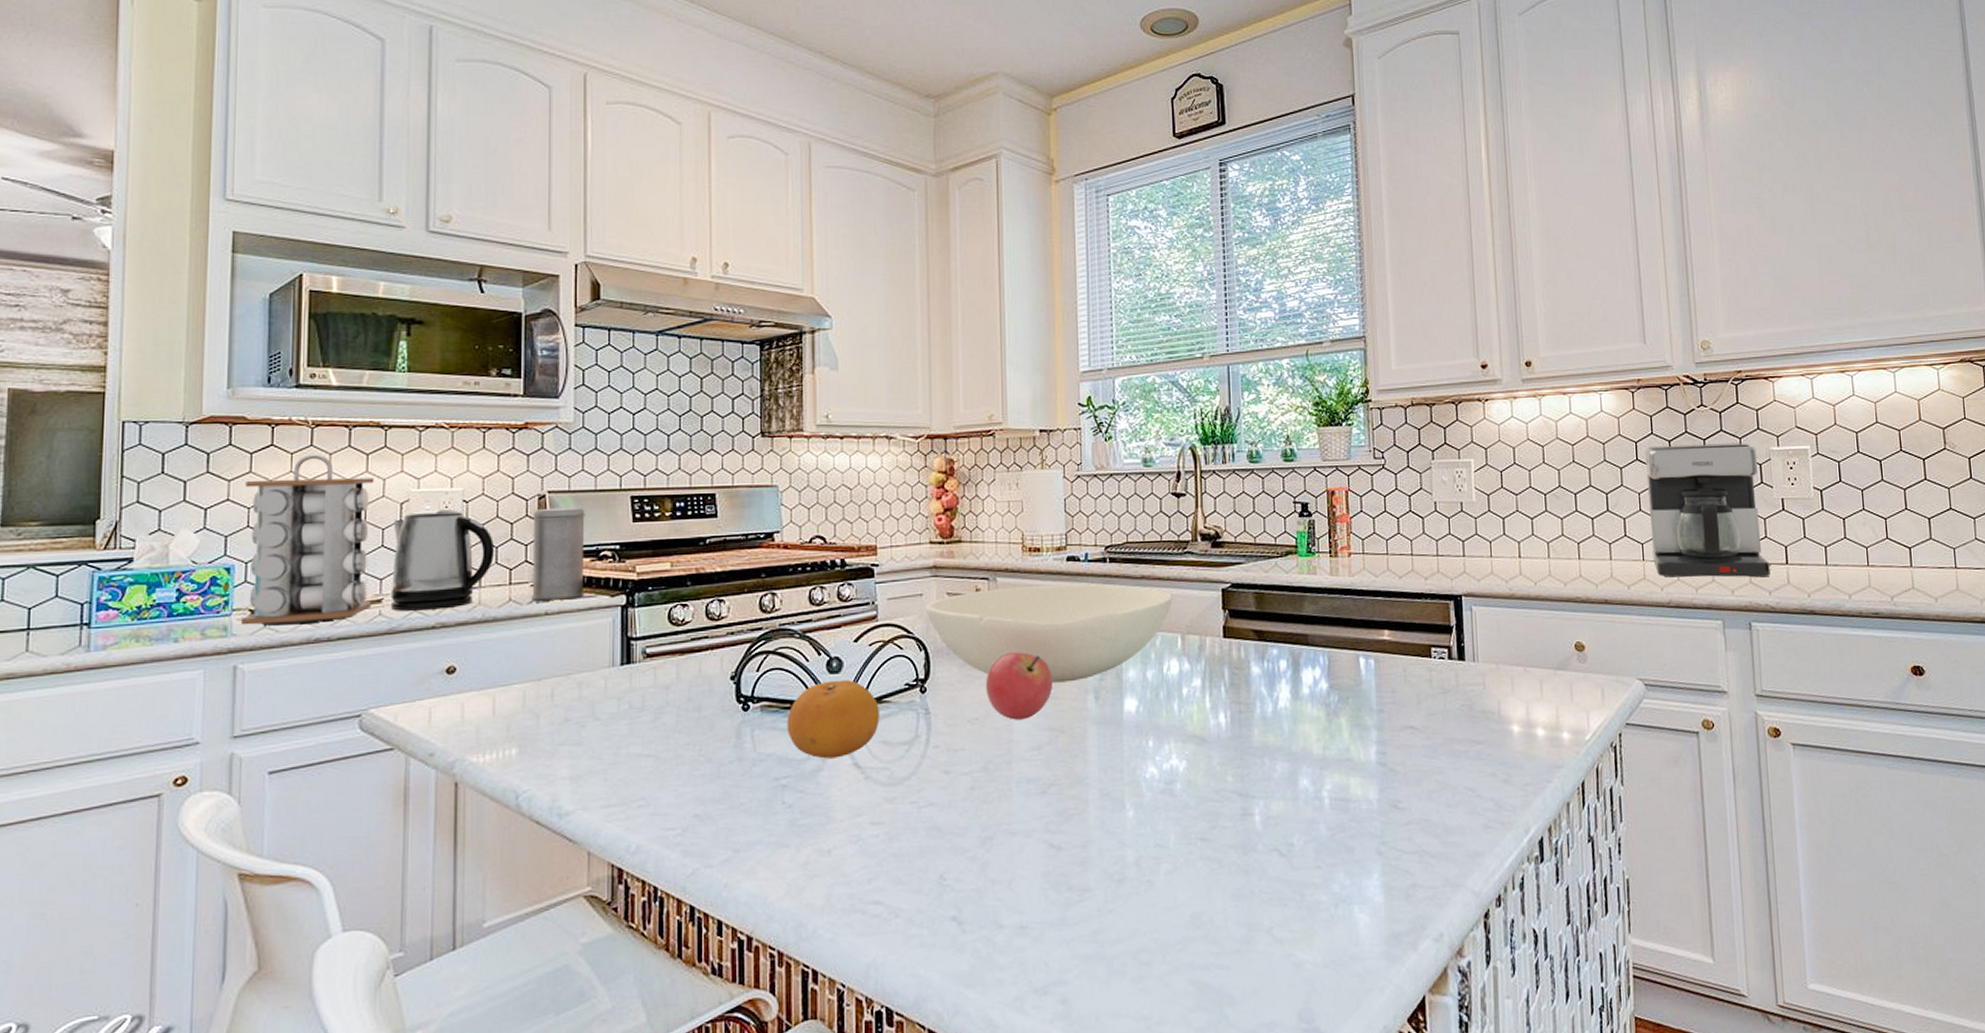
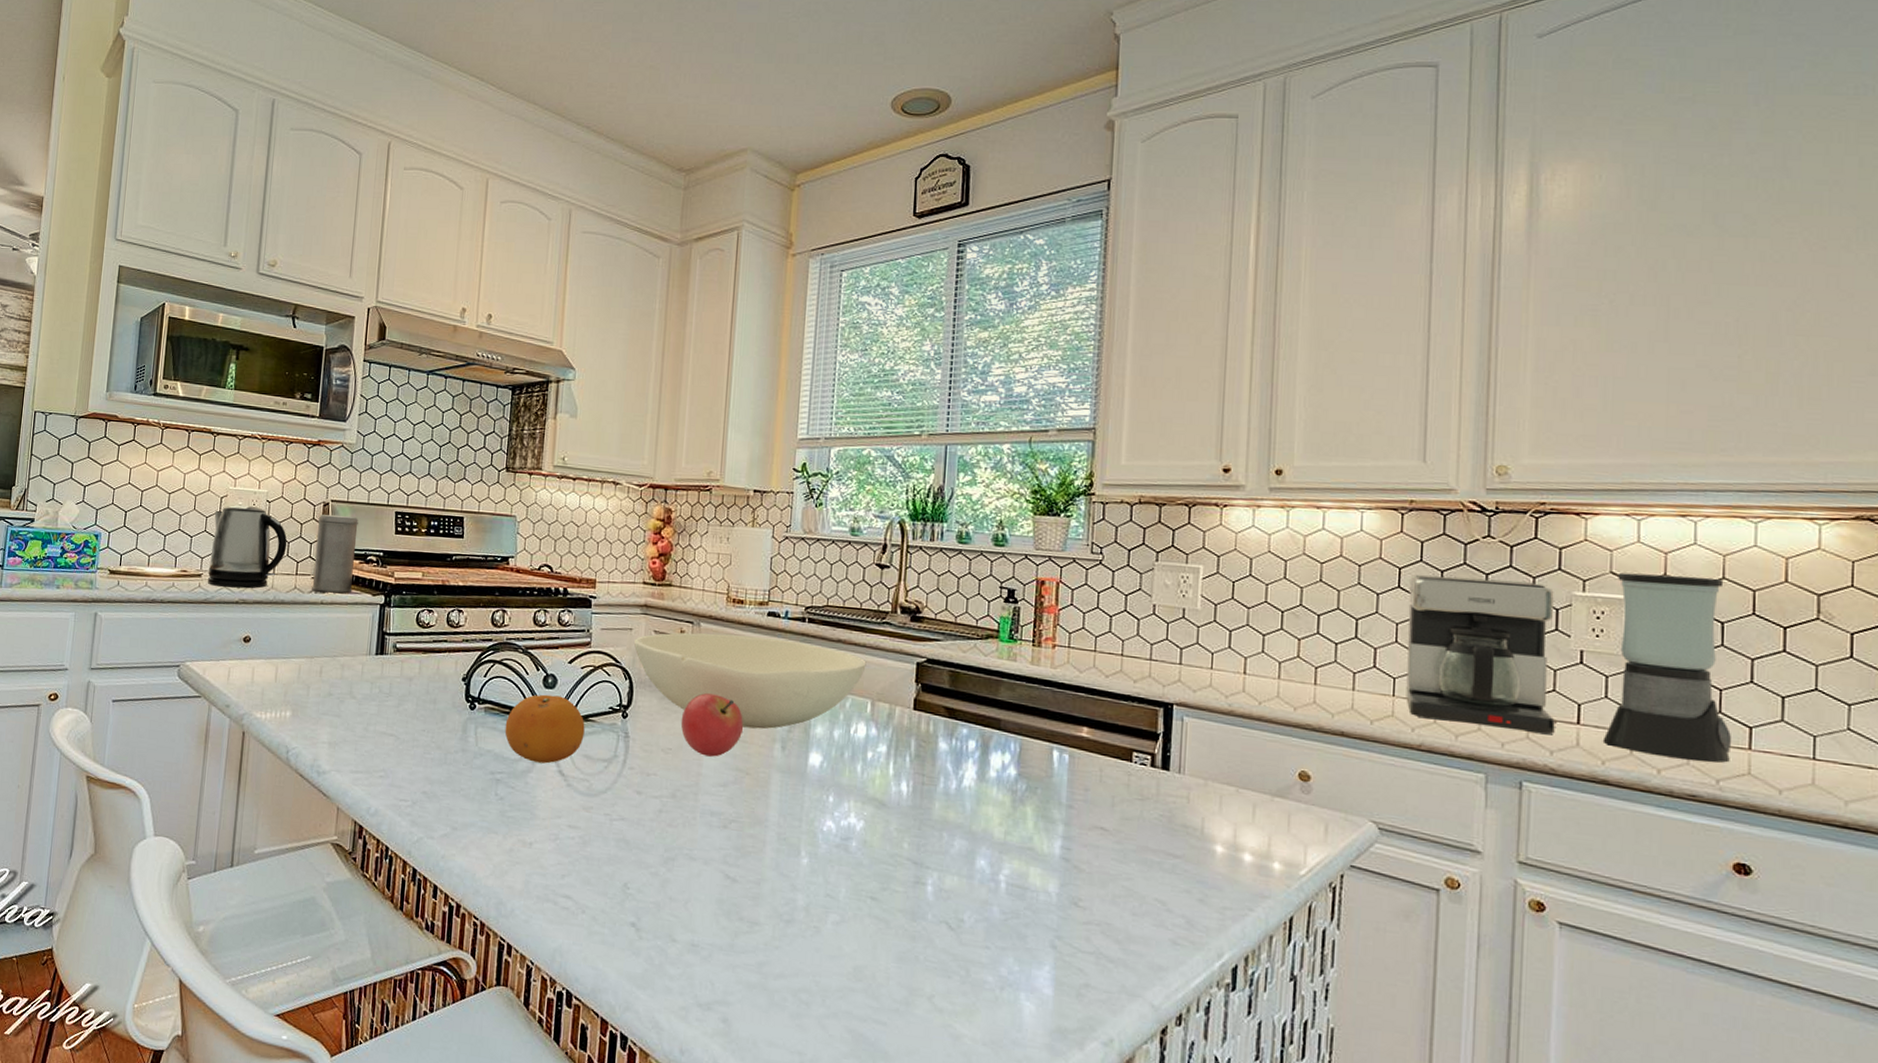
spice rack: present [240,454,375,626] -> none [102,450,204,587]
blender: none [1801,422,1899,584] -> present [1602,572,1732,764]

